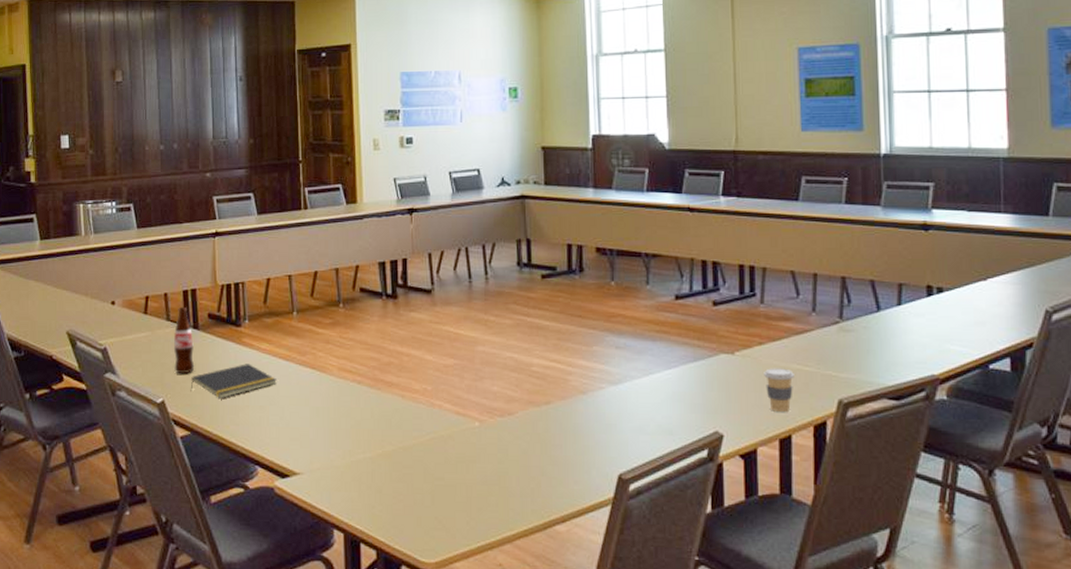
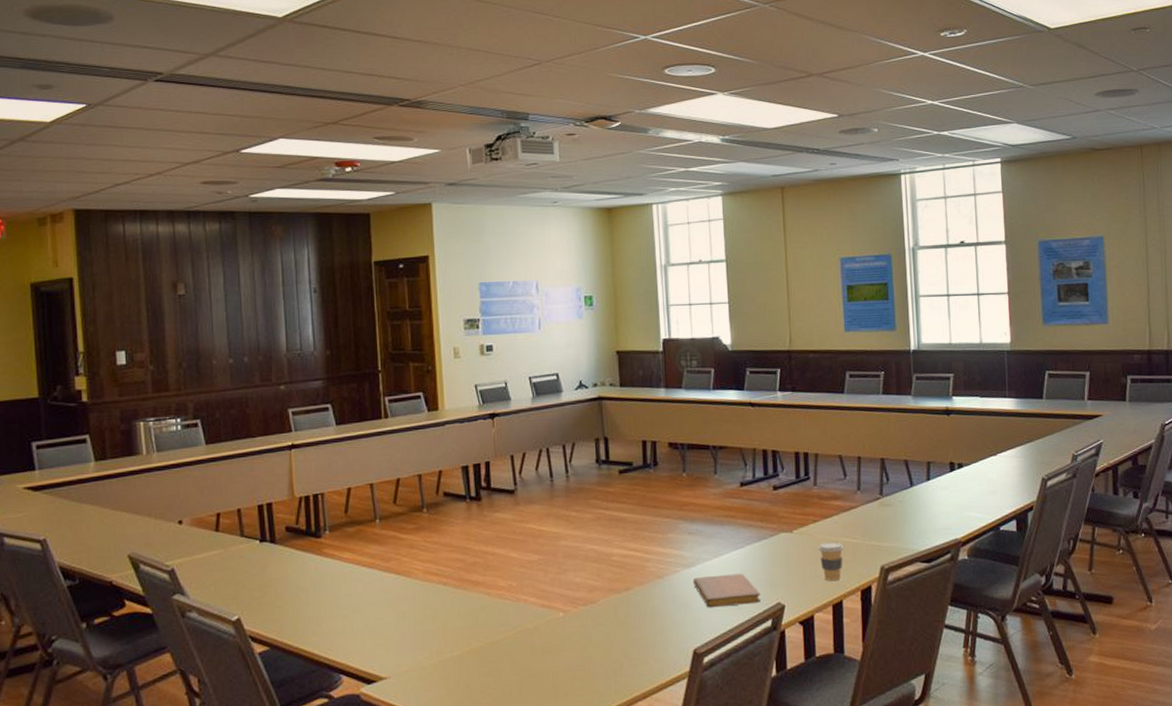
bottle: present [174,306,195,374] -> none [249,521,273,590]
notepad: present [190,364,277,398] -> none [268,574,360,611]
notebook: none [619,395,695,431] -> present [692,573,761,608]

